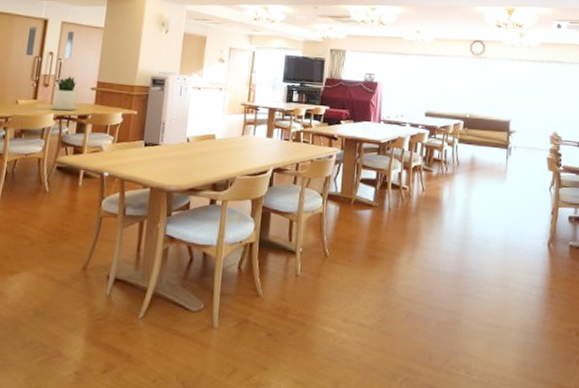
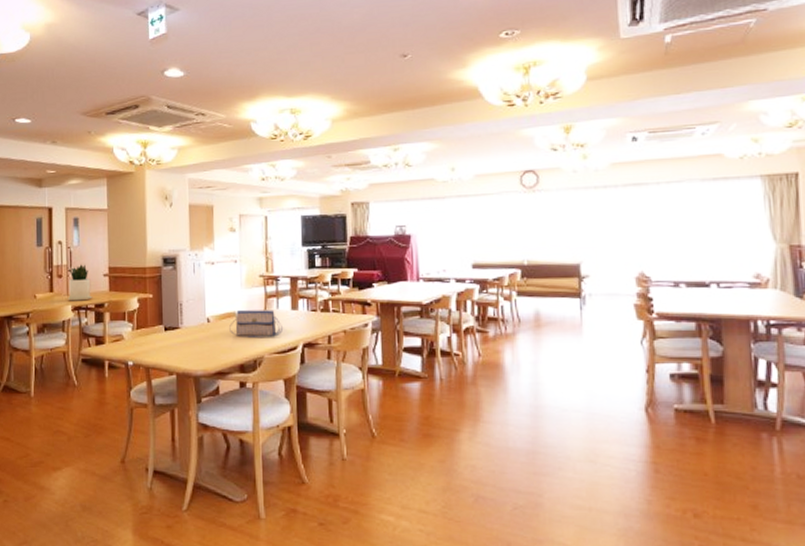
handbag: none [207,134,258,161] -> present [229,310,284,339]

